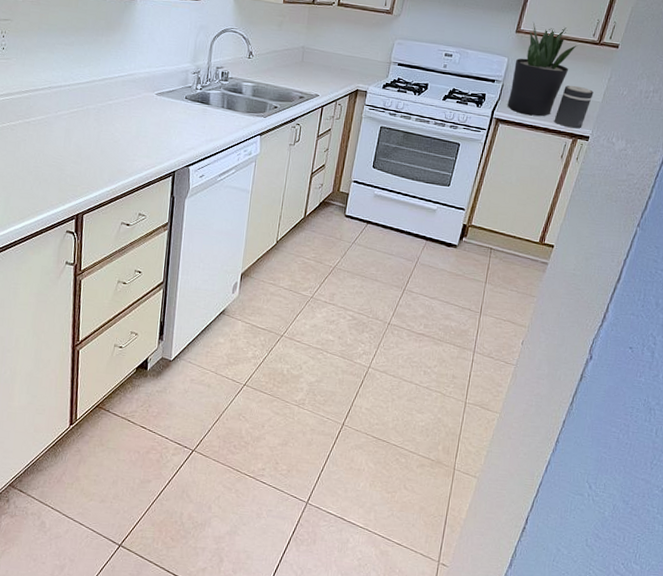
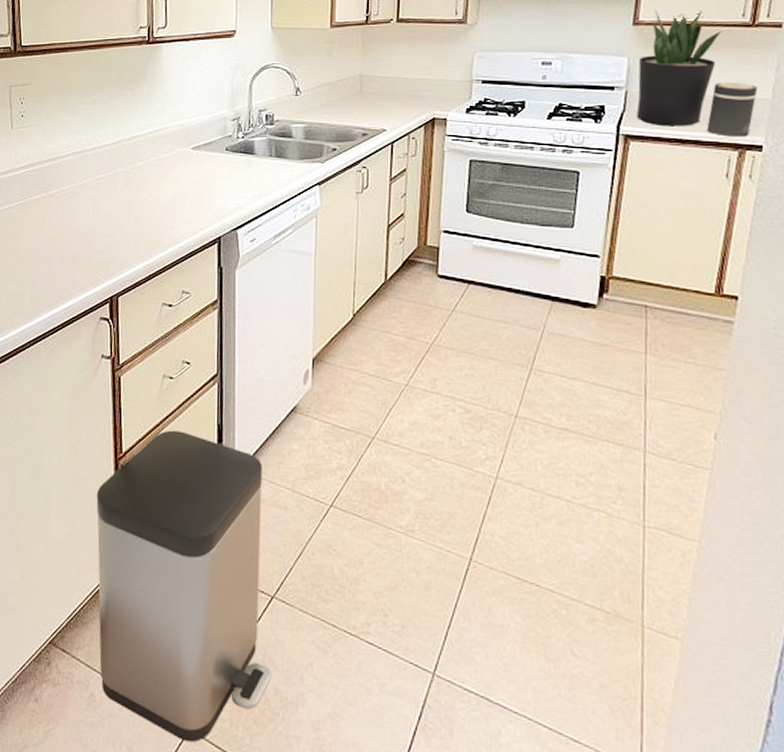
pedal bin: none [50,324,194,554] -> present [96,430,271,743]

